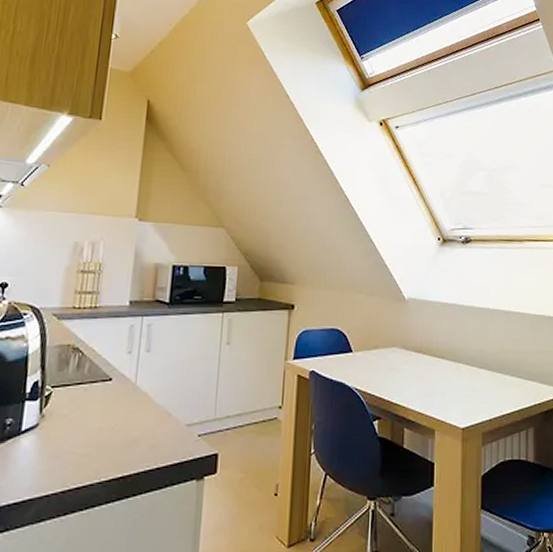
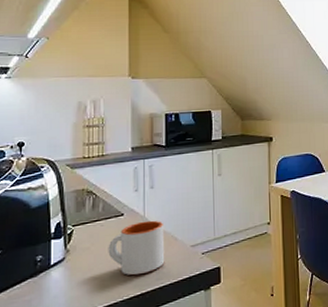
mug: none [89,389,158,454] -> present [108,220,165,276]

